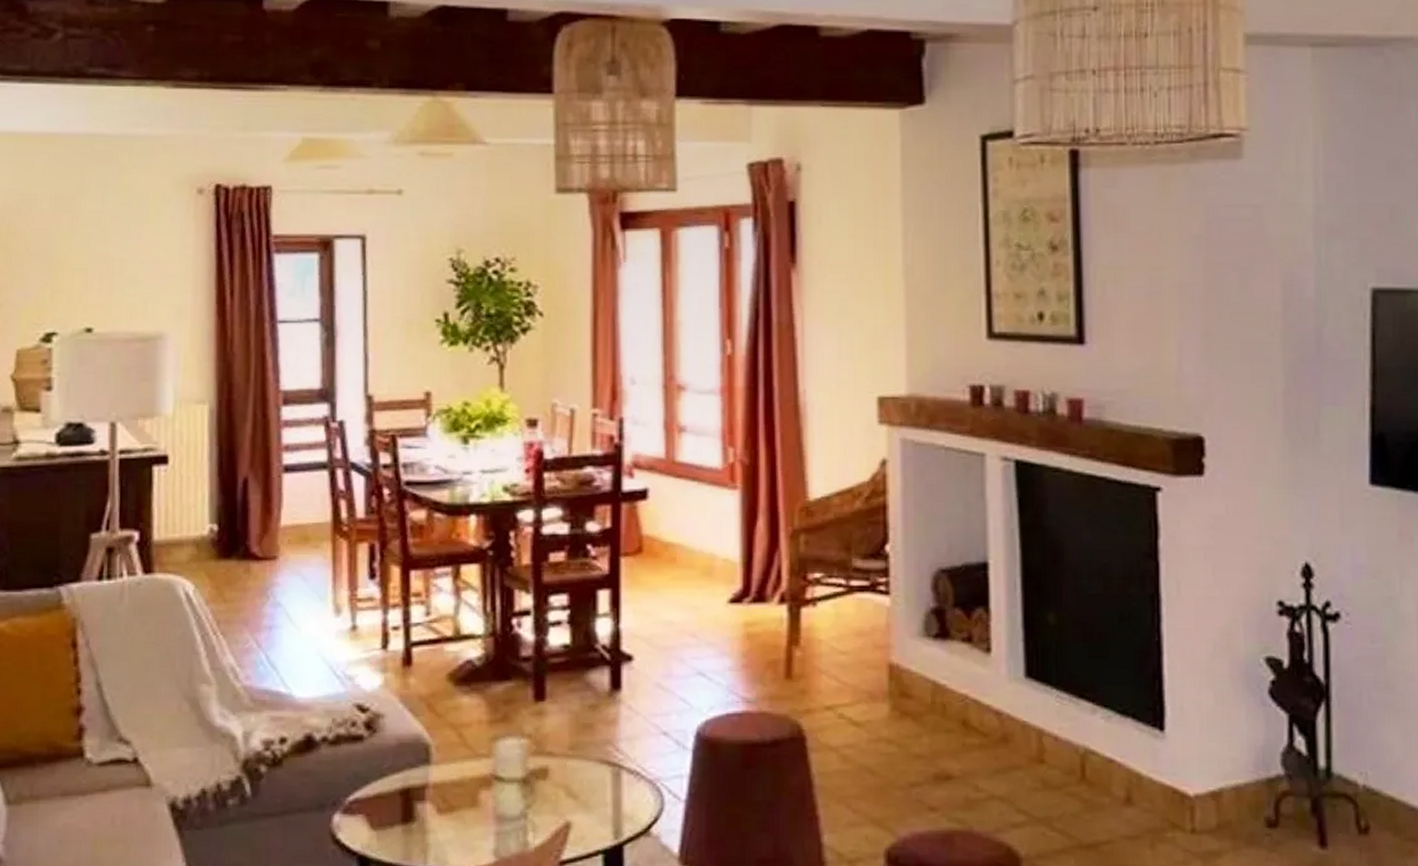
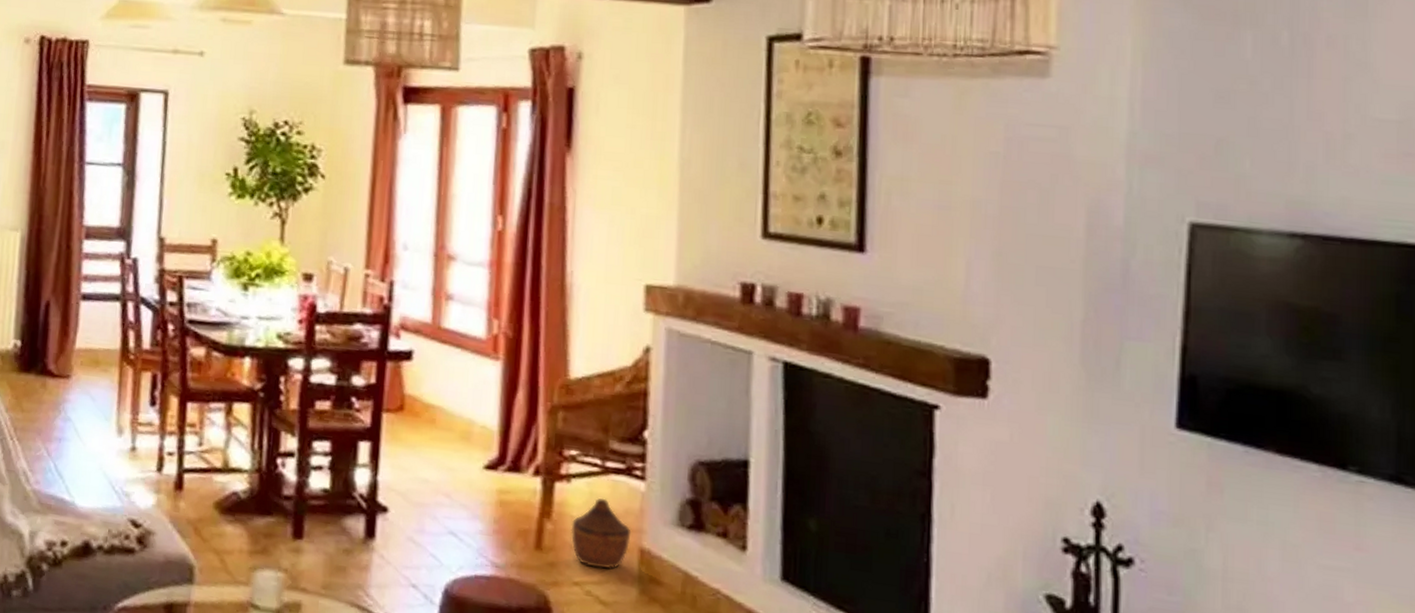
woven basket: none [819,618,879,689] -> present [570,498,632,570]

